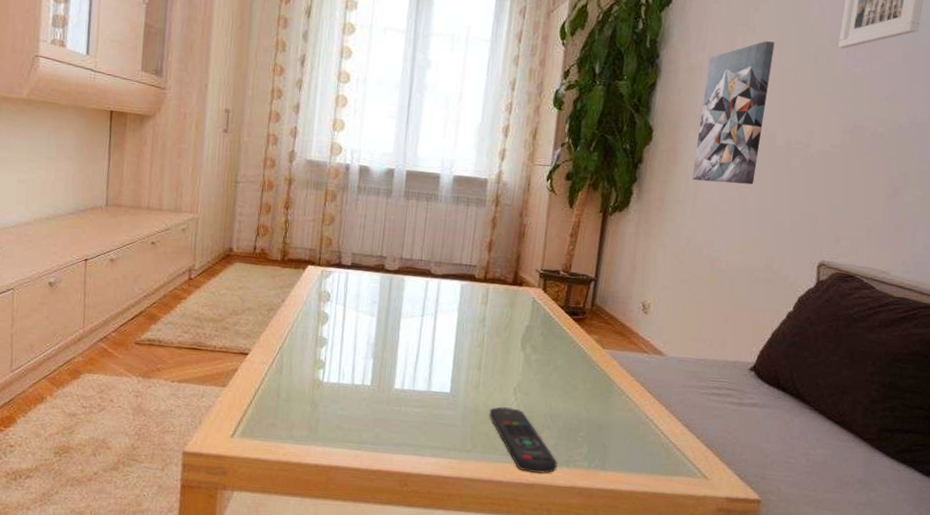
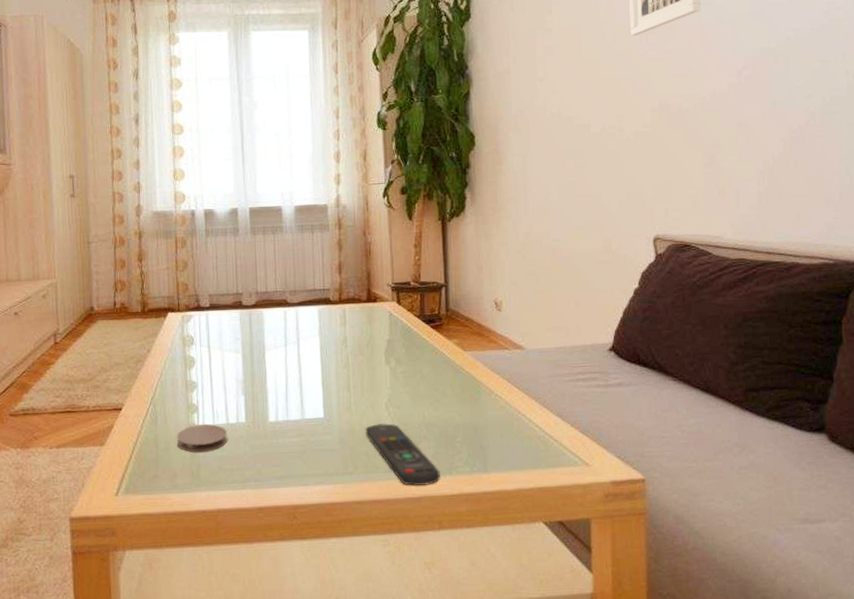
coaster: none [298,381,351,408] -> present [176,424,227,453]
wall art: present [692,41,775,185] -> none [514,39,578,176]

